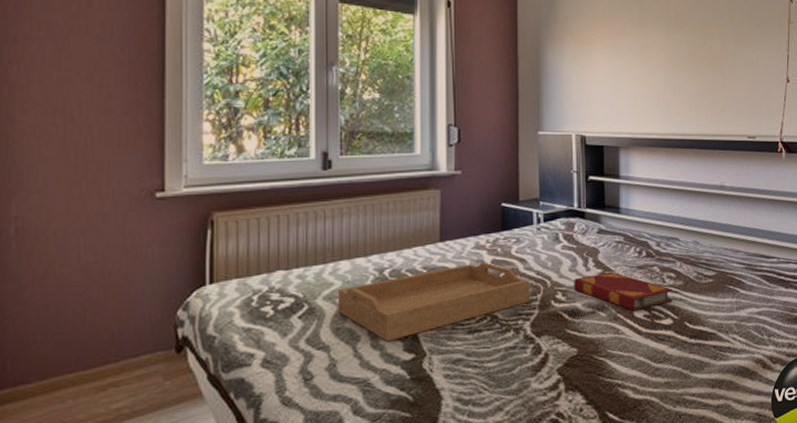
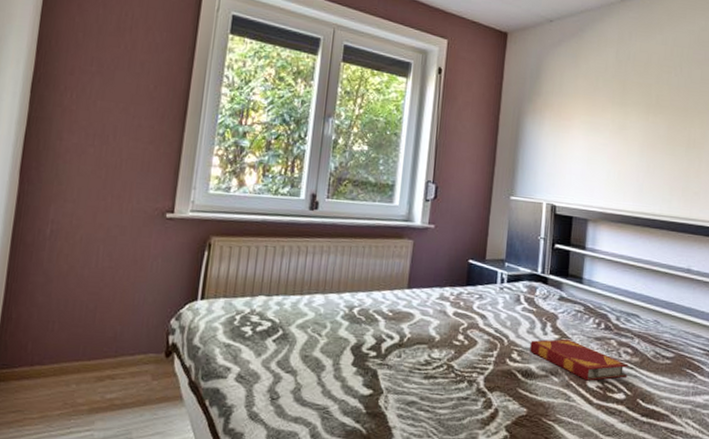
serving tray: present [337,262,530,342] -> none [308,312,488,375]

